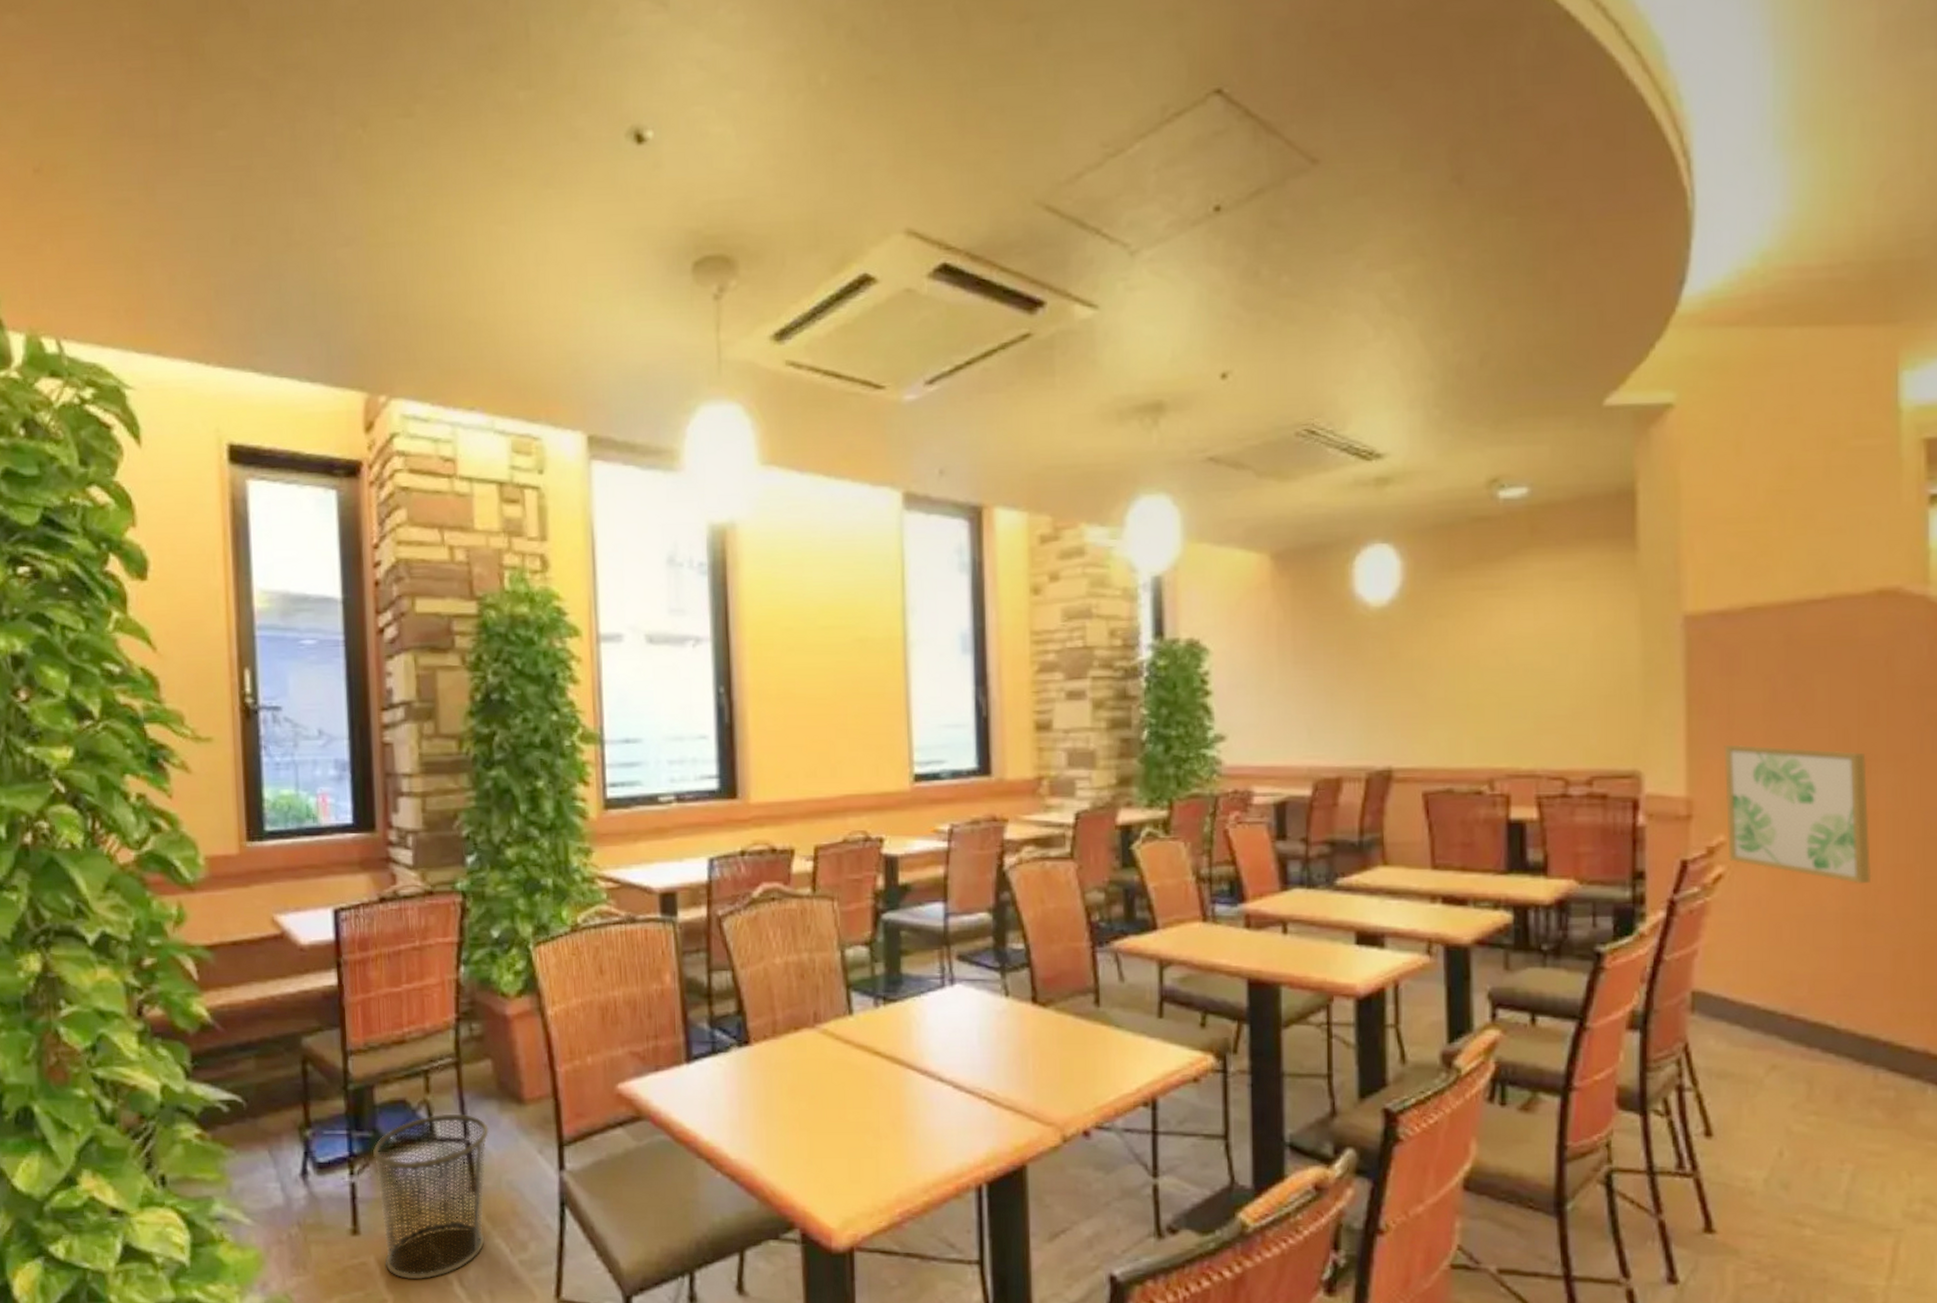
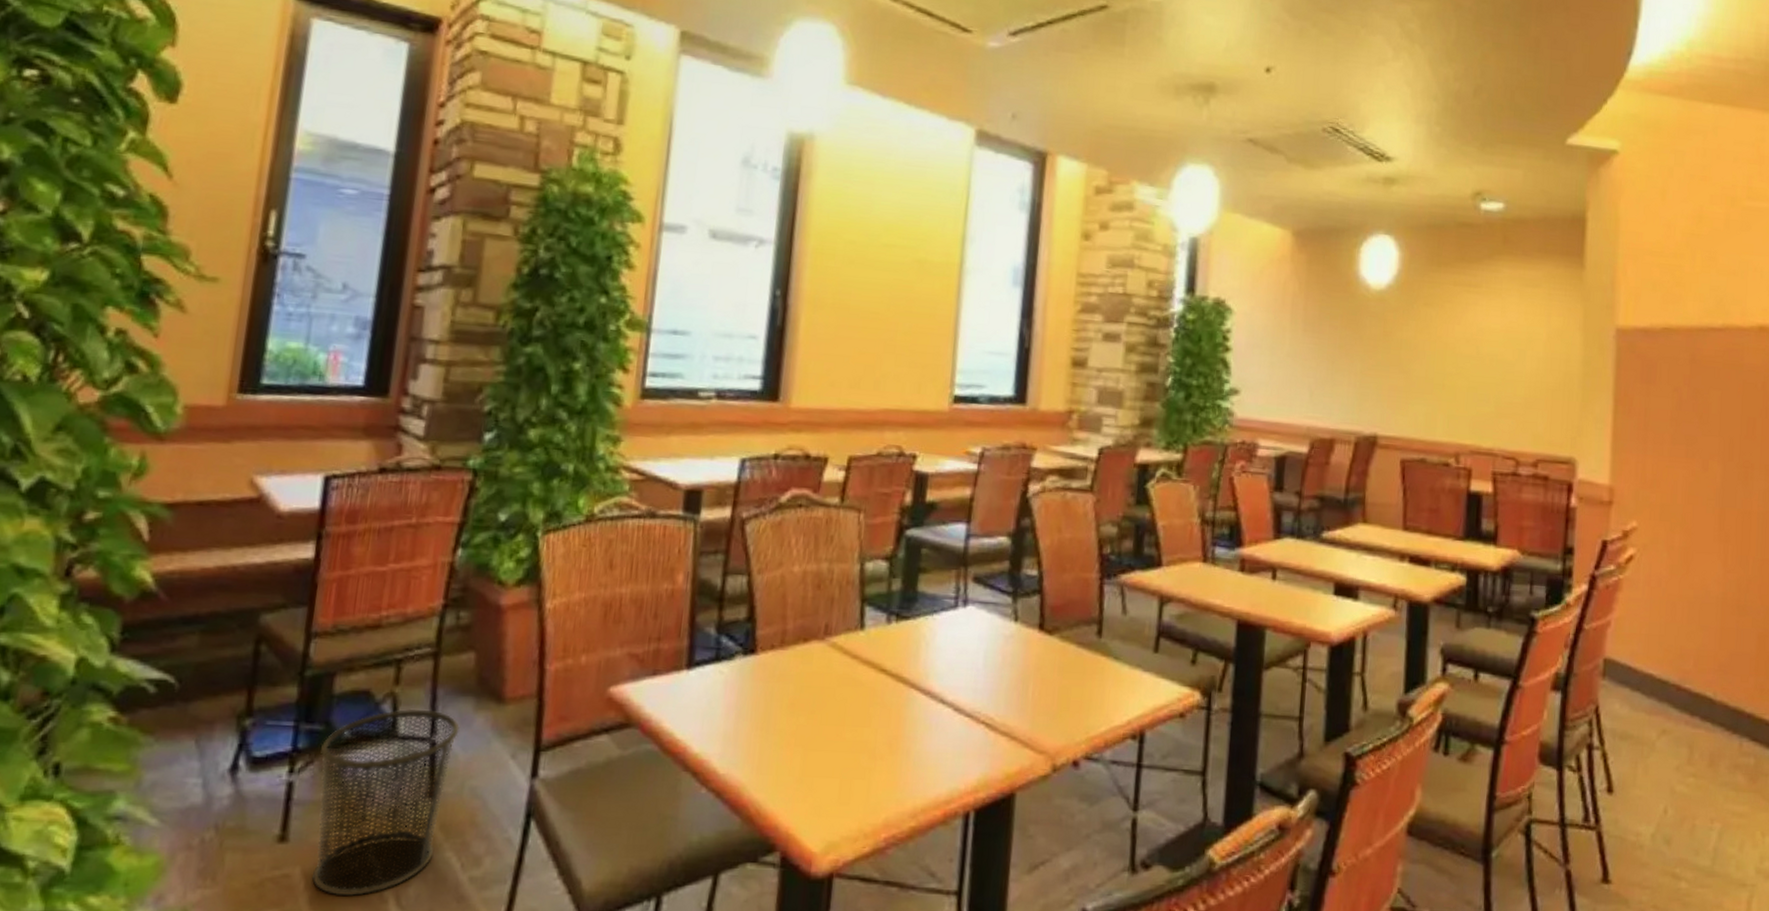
wall art: present [1724,745,1872,884] -> none [1638,443,1745,574]

